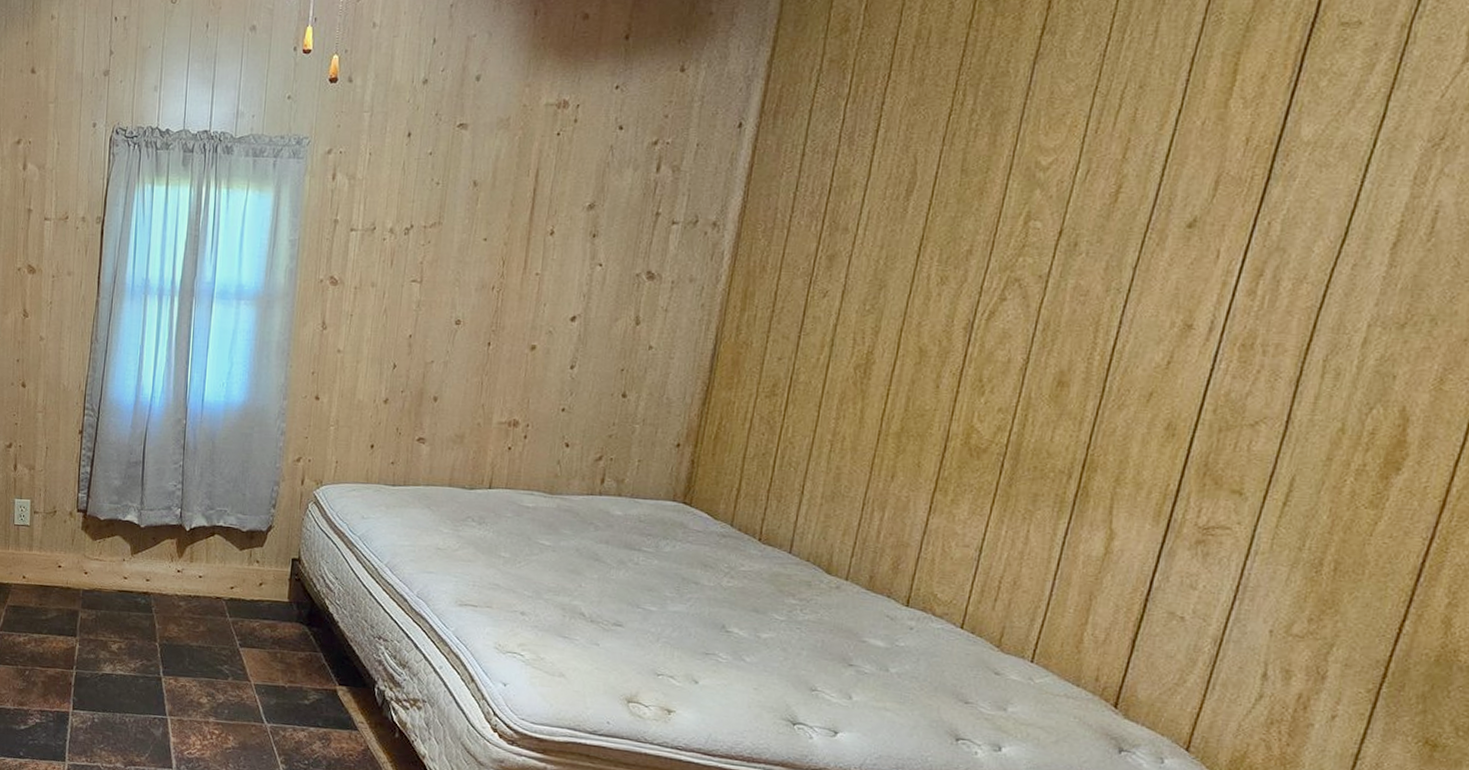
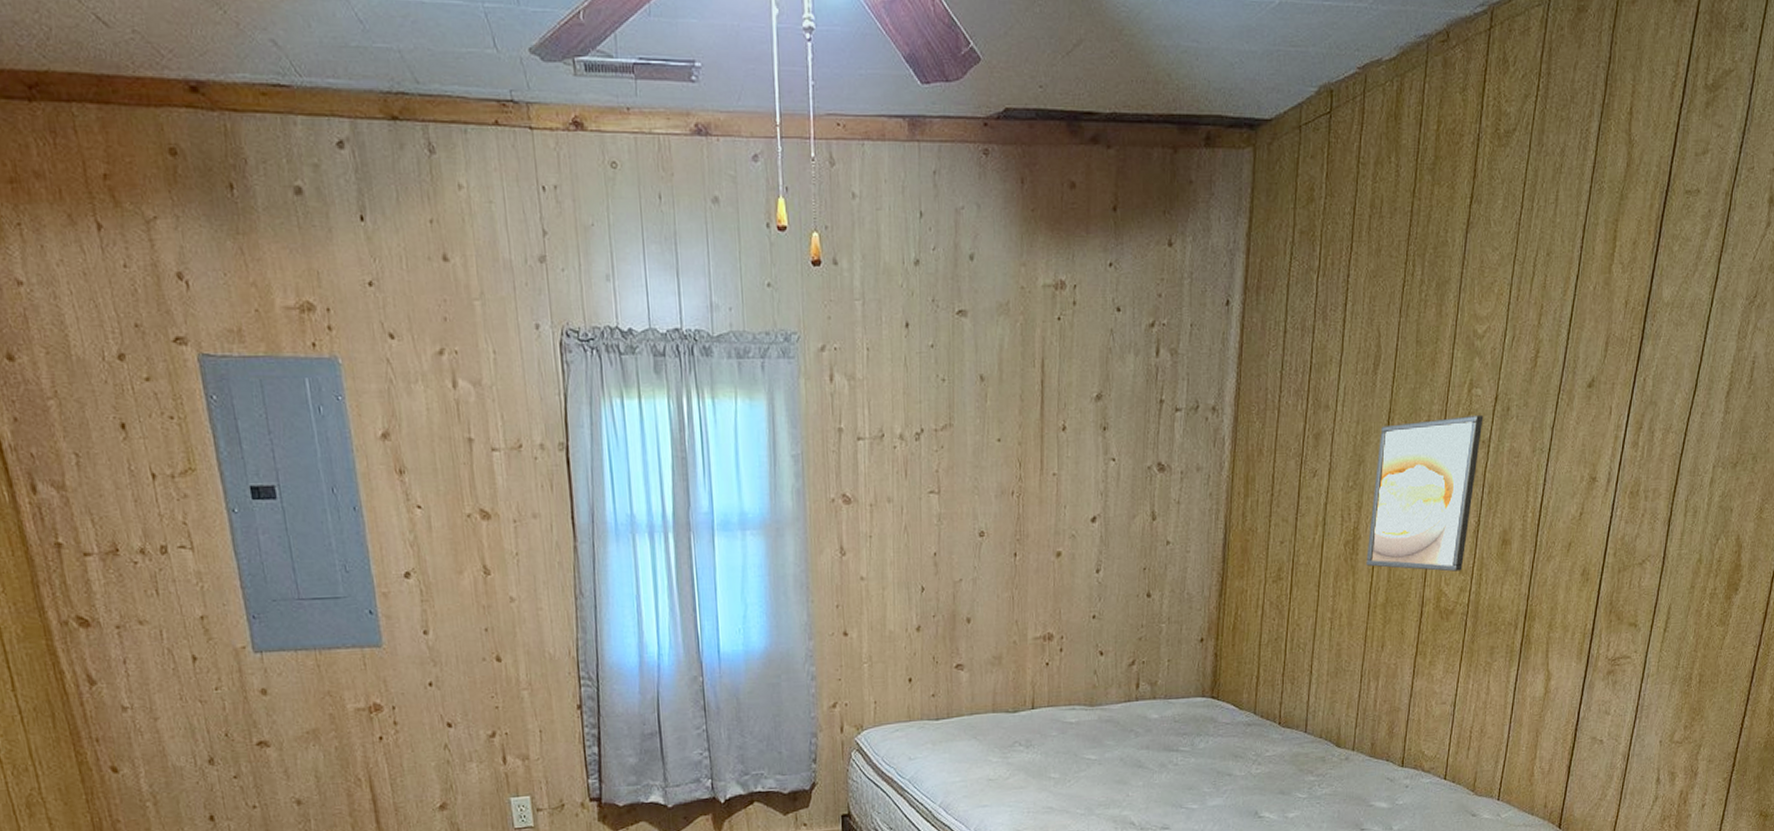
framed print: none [879,248,1042,409] -> present [1366,415,1484,572]

